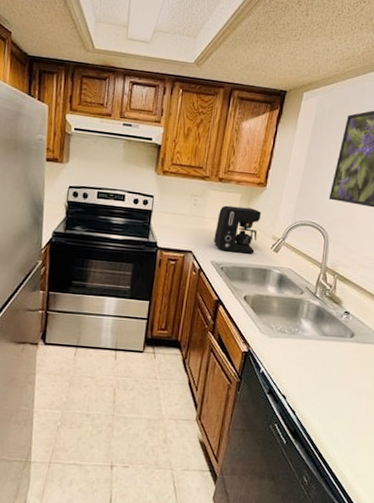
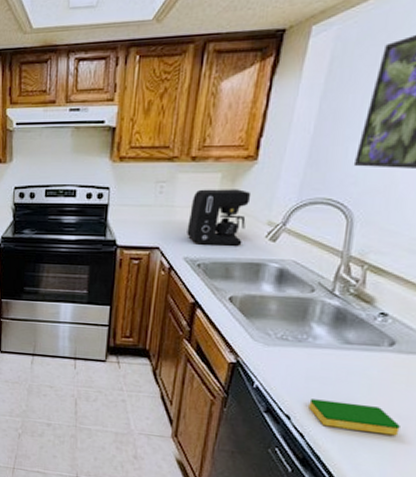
dish sponge: none [298,381,357,408] -> present [309,399,400,436]

